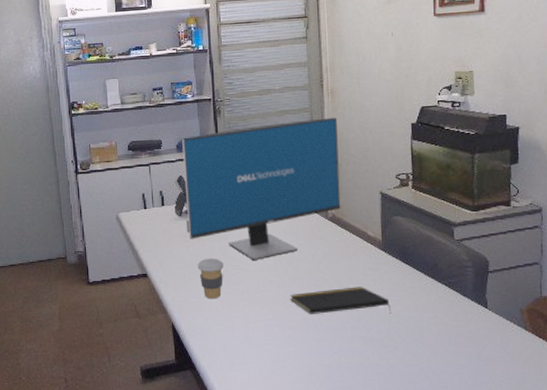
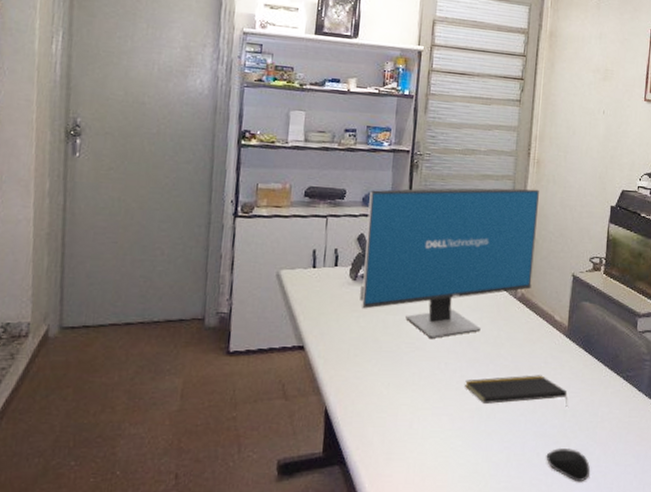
coffee cup: present [197,258,224,299] -> none [365,332,397,381]
computer mouse: none [376,350,423,381] -> present [546,447,591,481]

